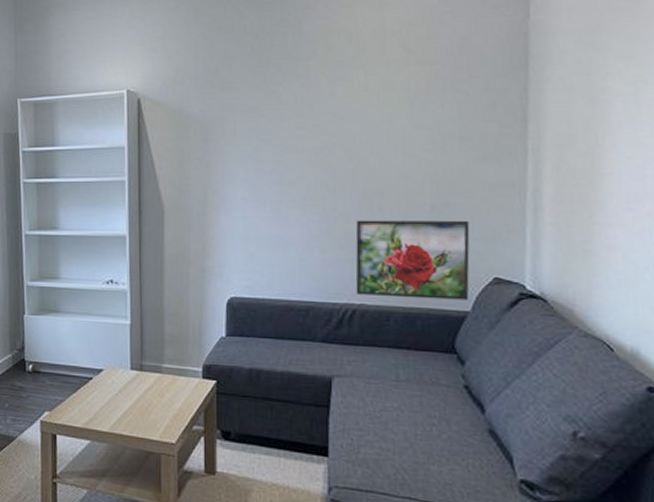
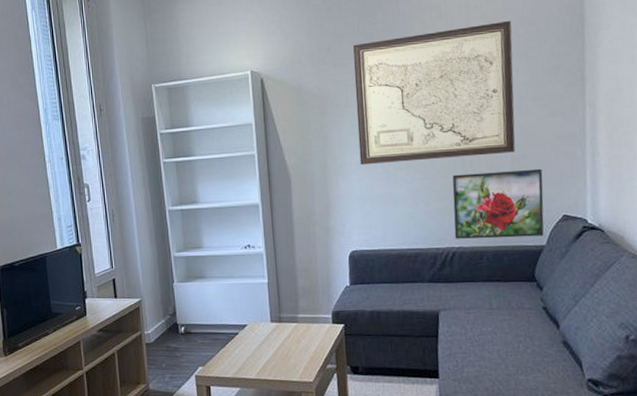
wall art: none [245,48,438,202] -> present [353,20,516,165]

